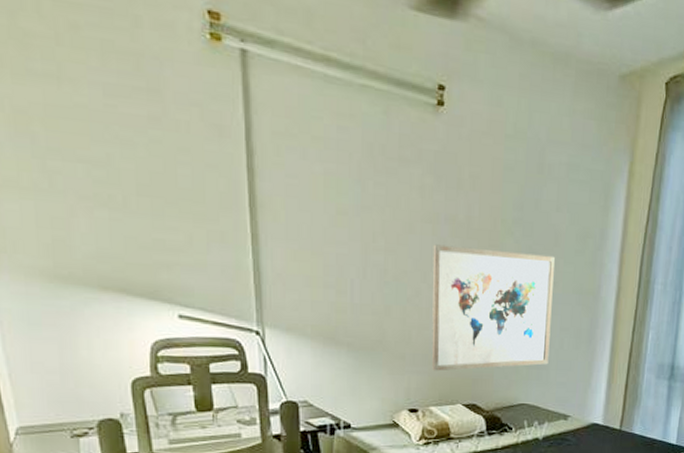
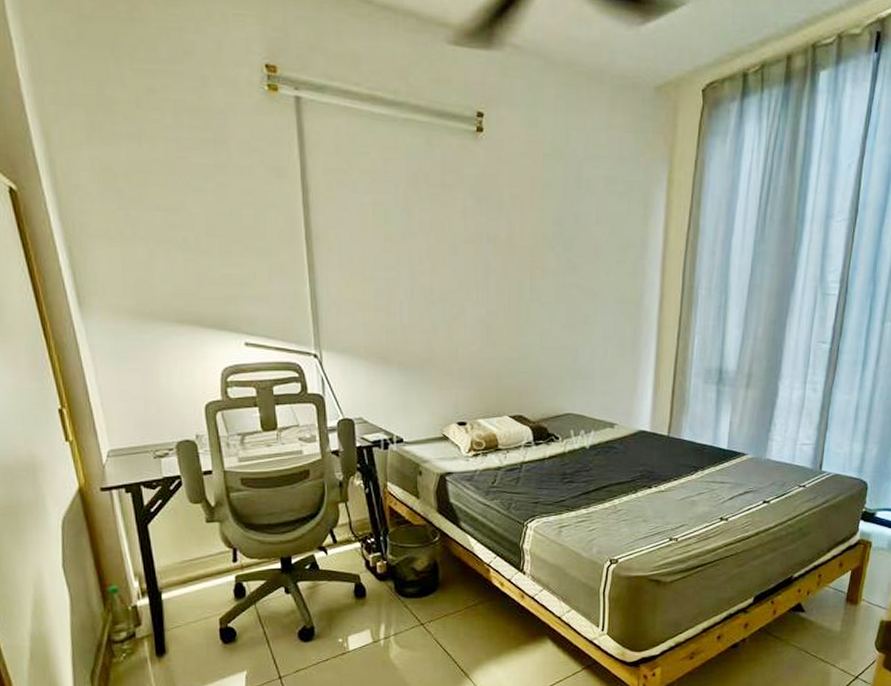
wall art: present [432,244,555,371] -> none [476,263,596,385]

